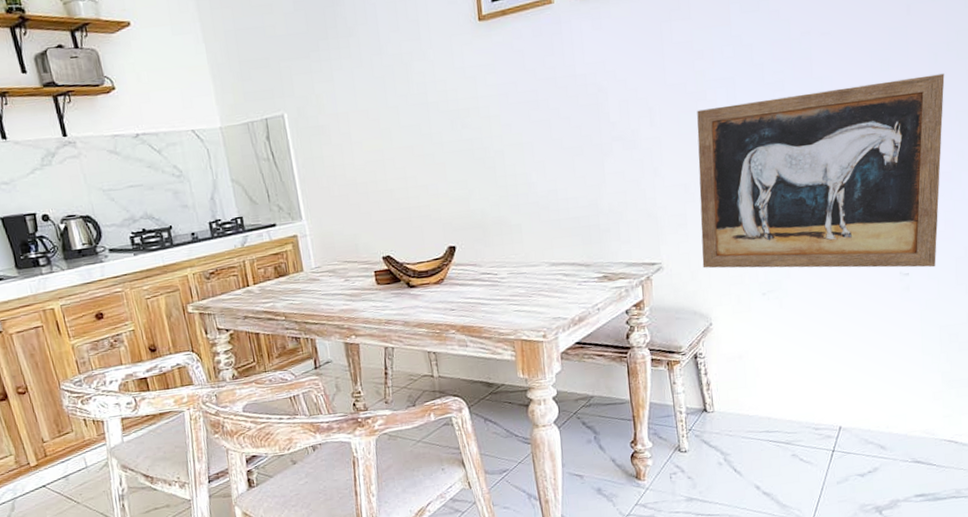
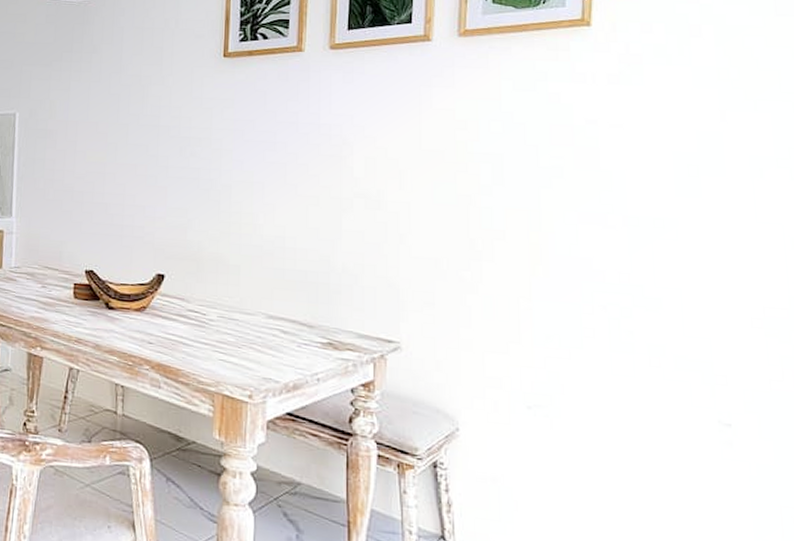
wall art: present [697,73,945,268] -> none [451,182,774,425]

